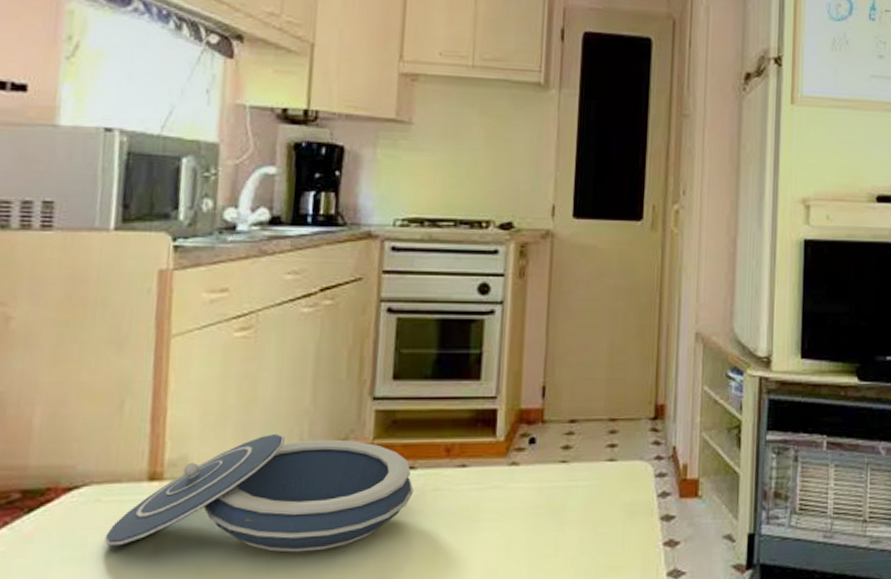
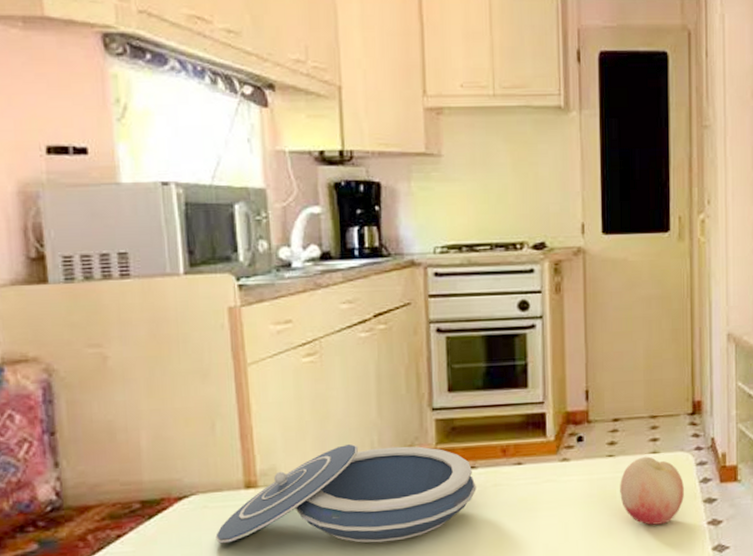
fruit: none [571,464,641,544] -> present [620,456,684,525]

